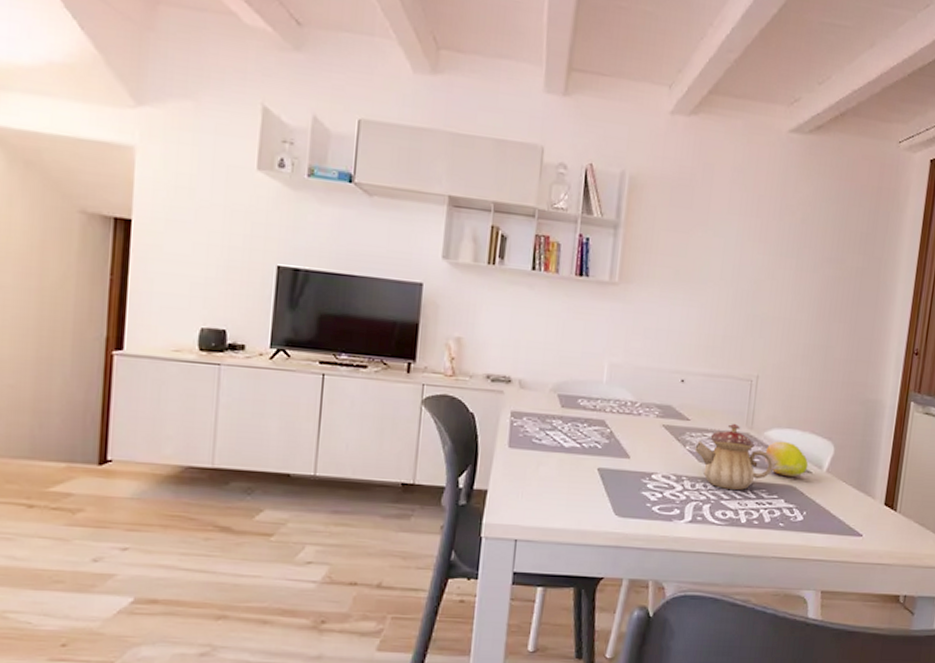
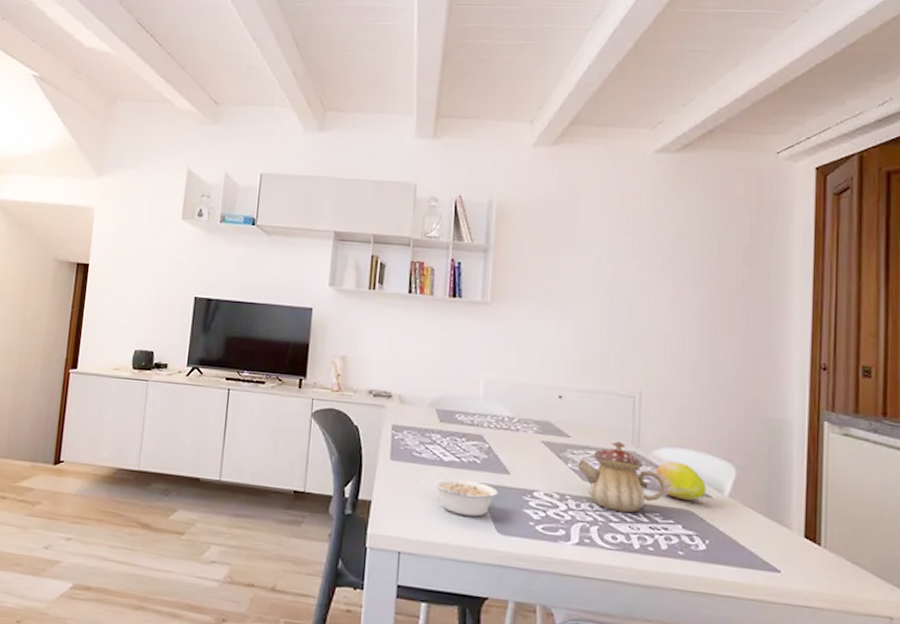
legume: none [552,464,619,501] -> present [433,478,500,517]

